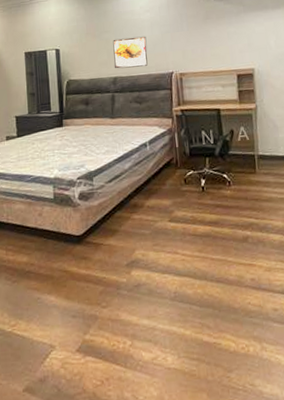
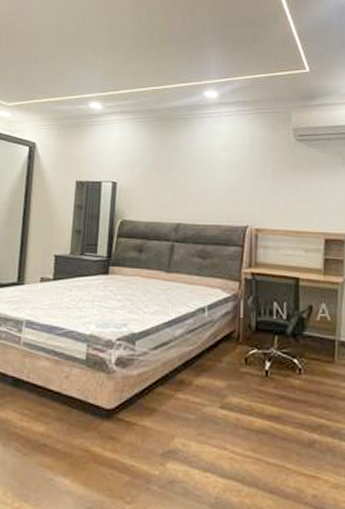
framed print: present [113,36,148,69] -> none [178,178,221,215]

